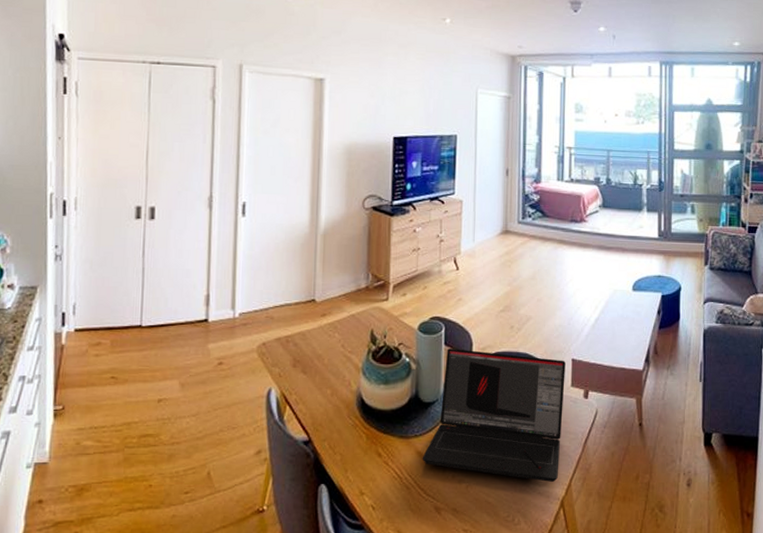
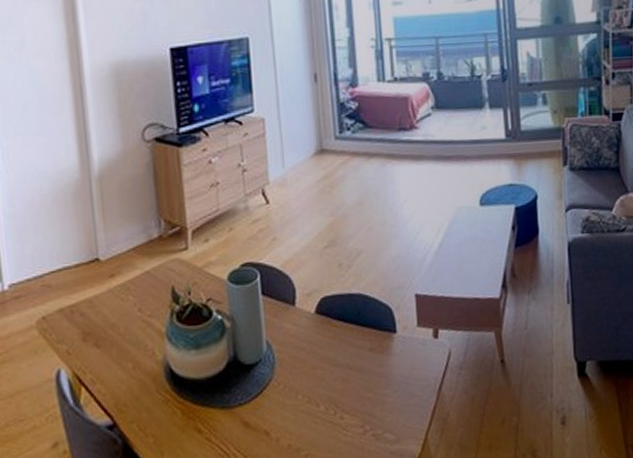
laptop: present [422,349,566,482] -> none [250,296,412,439]

